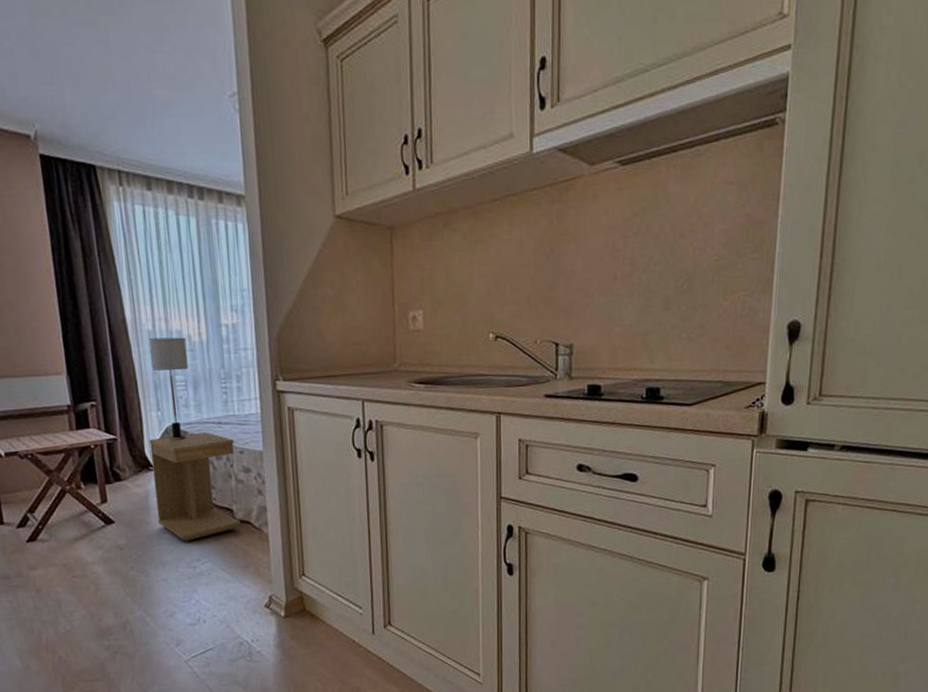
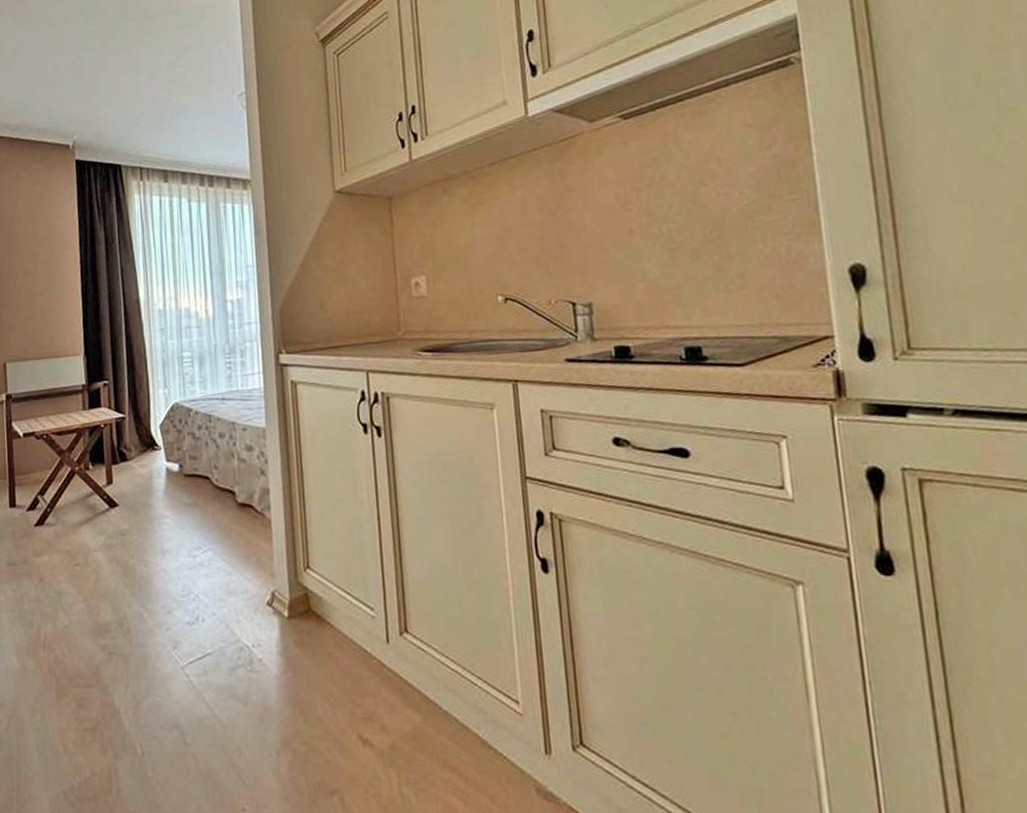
table lamp: present [149,337,189,441] -> none [159,314,195,418]
side table: present [149,432,241,541] -> none [155,409,243,527]

